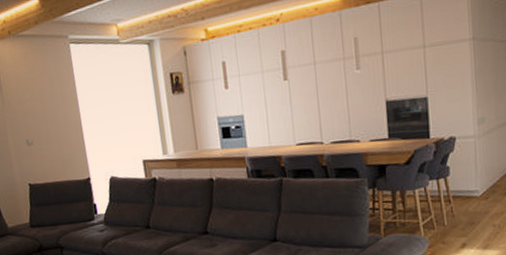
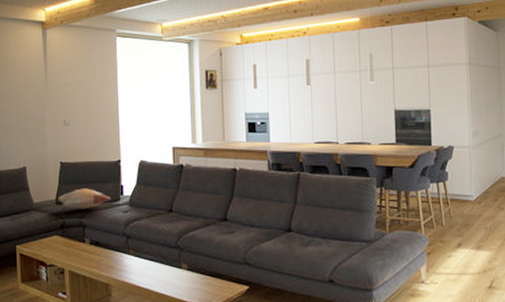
decorative pillow: none [31,209,86,232] -> present [58,188,112,210]

